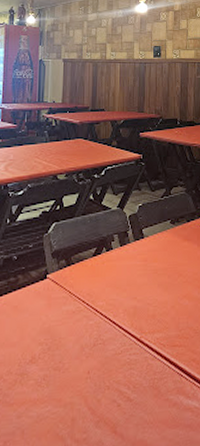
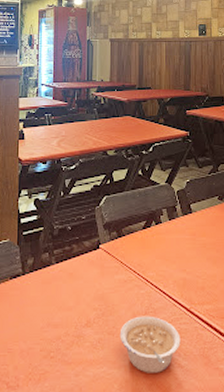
legume: none [66,348,130,410] -> present [119,316,181,373]

